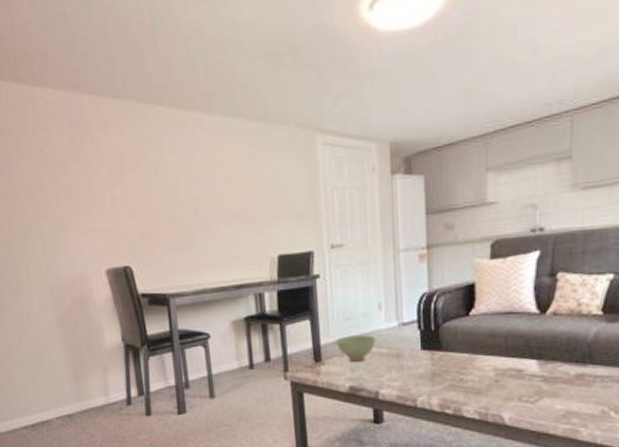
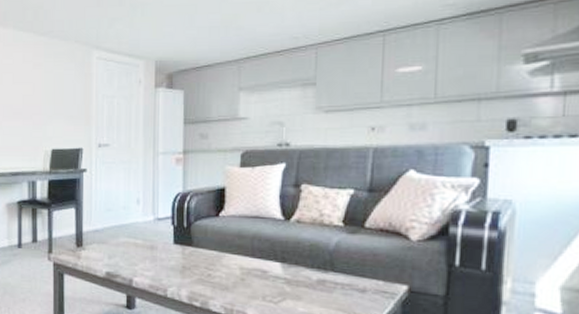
bowl: present [335,335,376,362] -> none [96,225,133,250]

